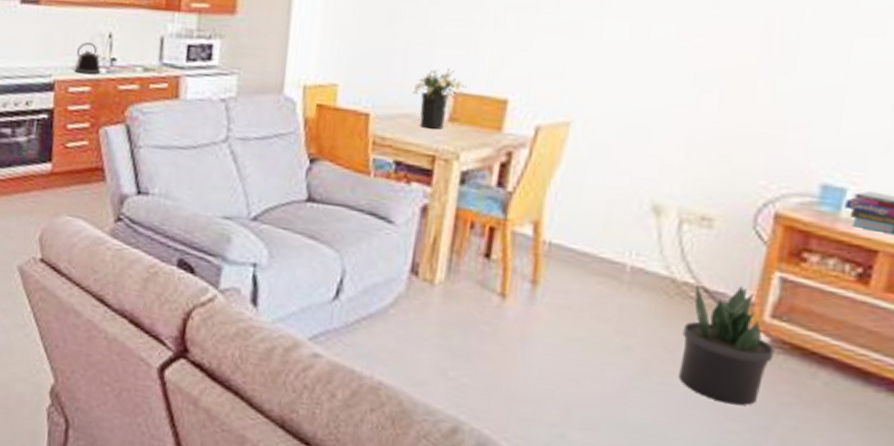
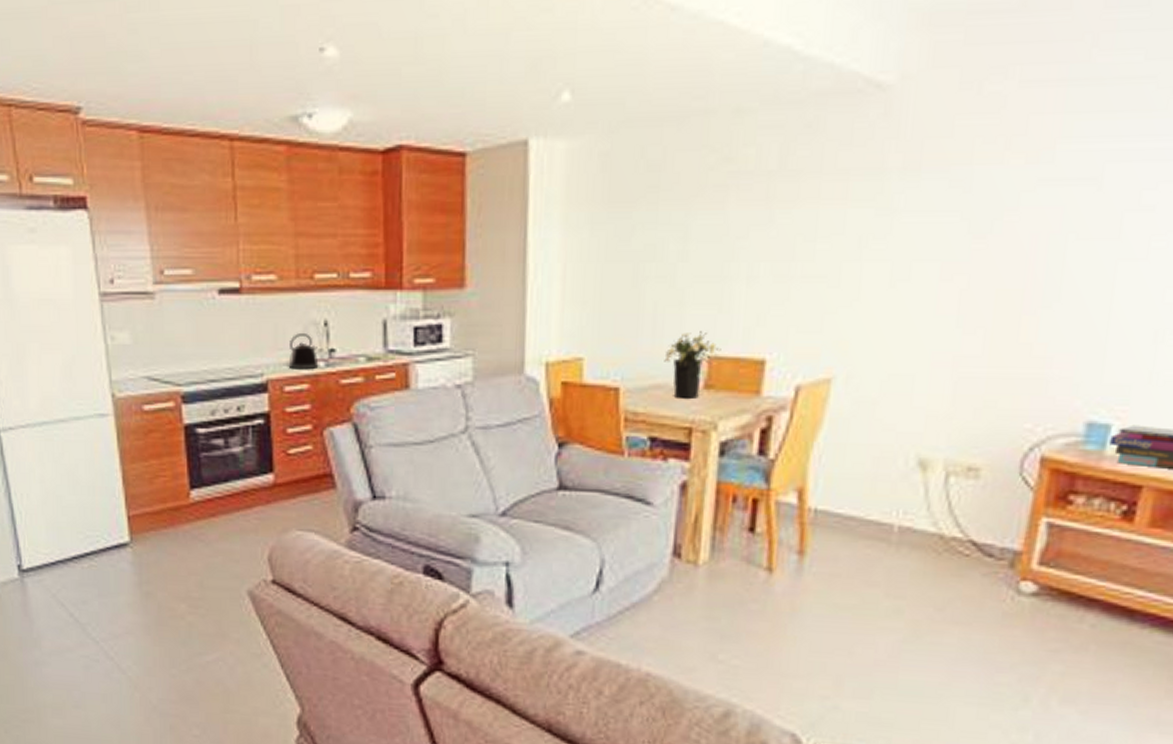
planter: present [678,284,775,406] -> none [949,536,1043,657]

